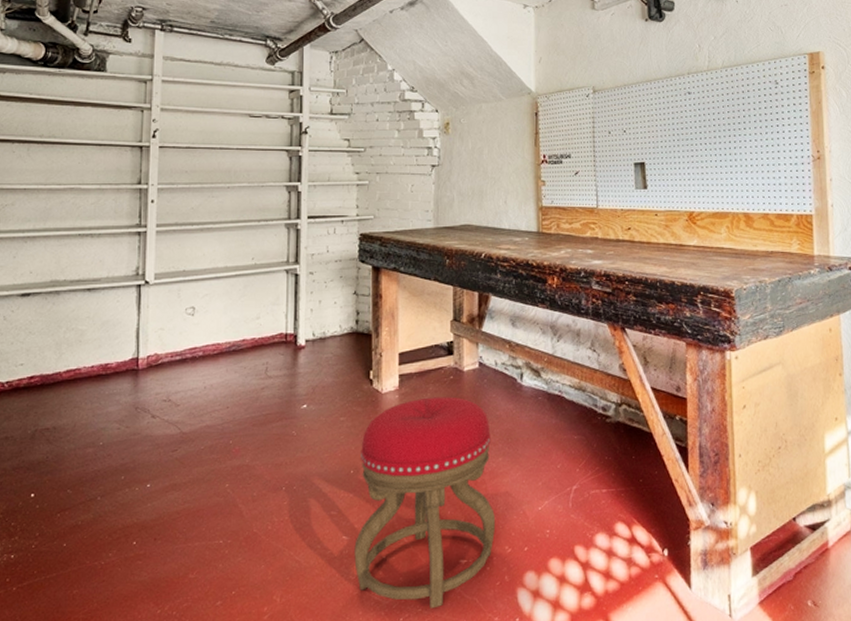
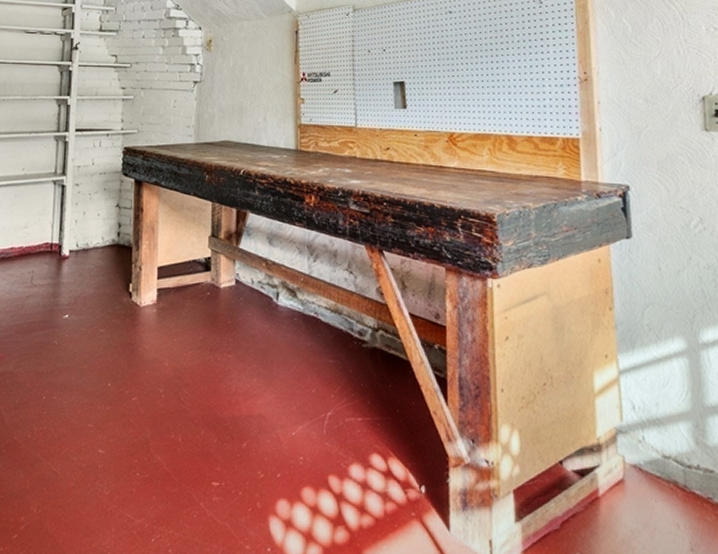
stool: present [354,396,496,609] -> none [109,313,249,531]

